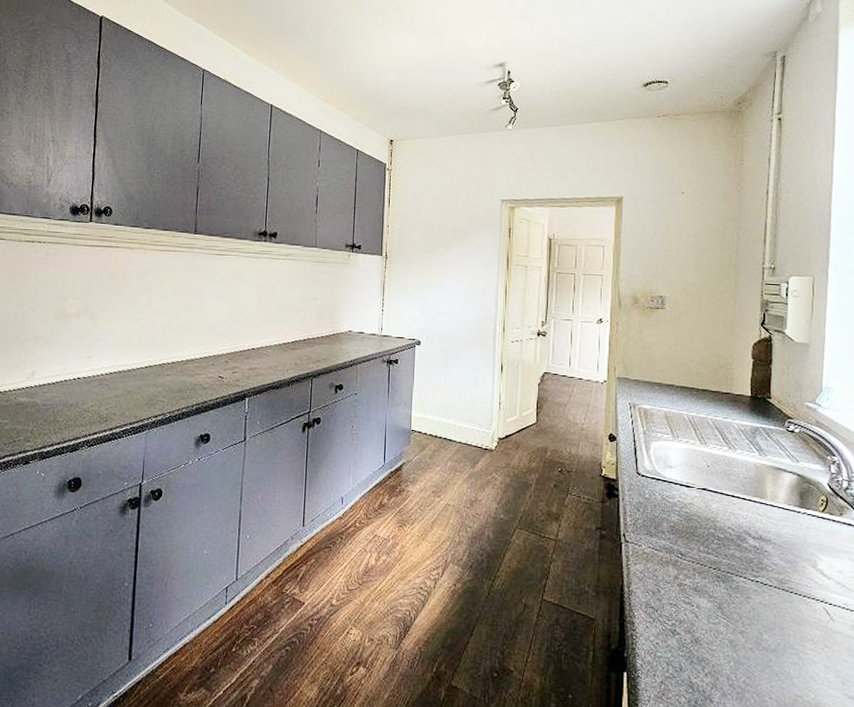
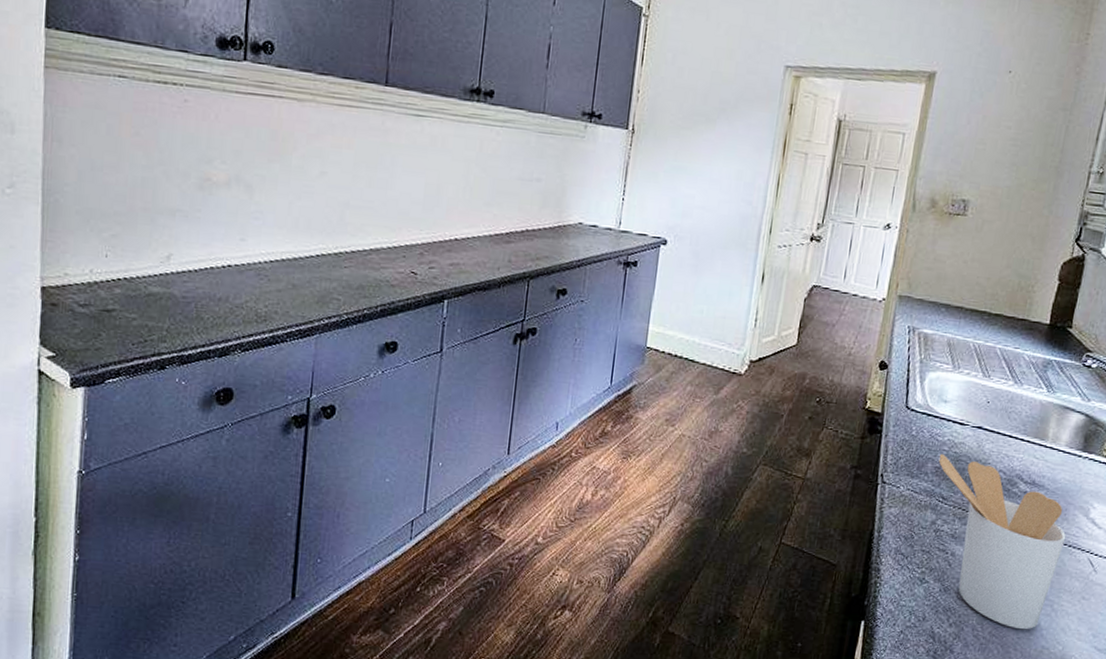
utensil holder: none [672,513,800,679] -> present [938,453,1067,630]

